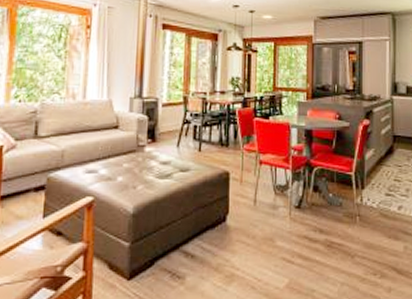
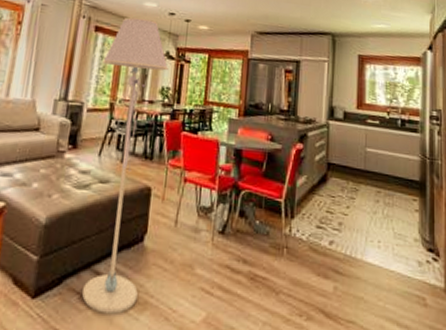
floor lamp: none [173,12,236,288] -> present [82,16,168,314]

